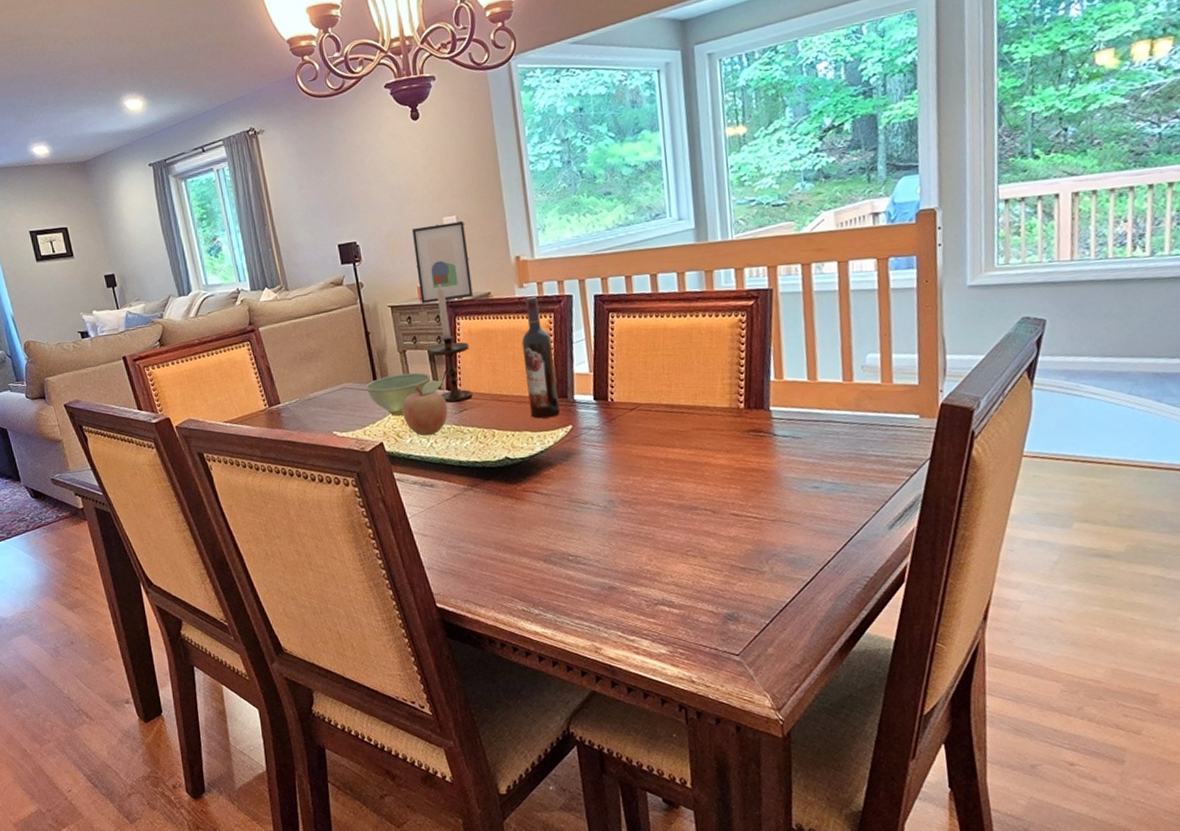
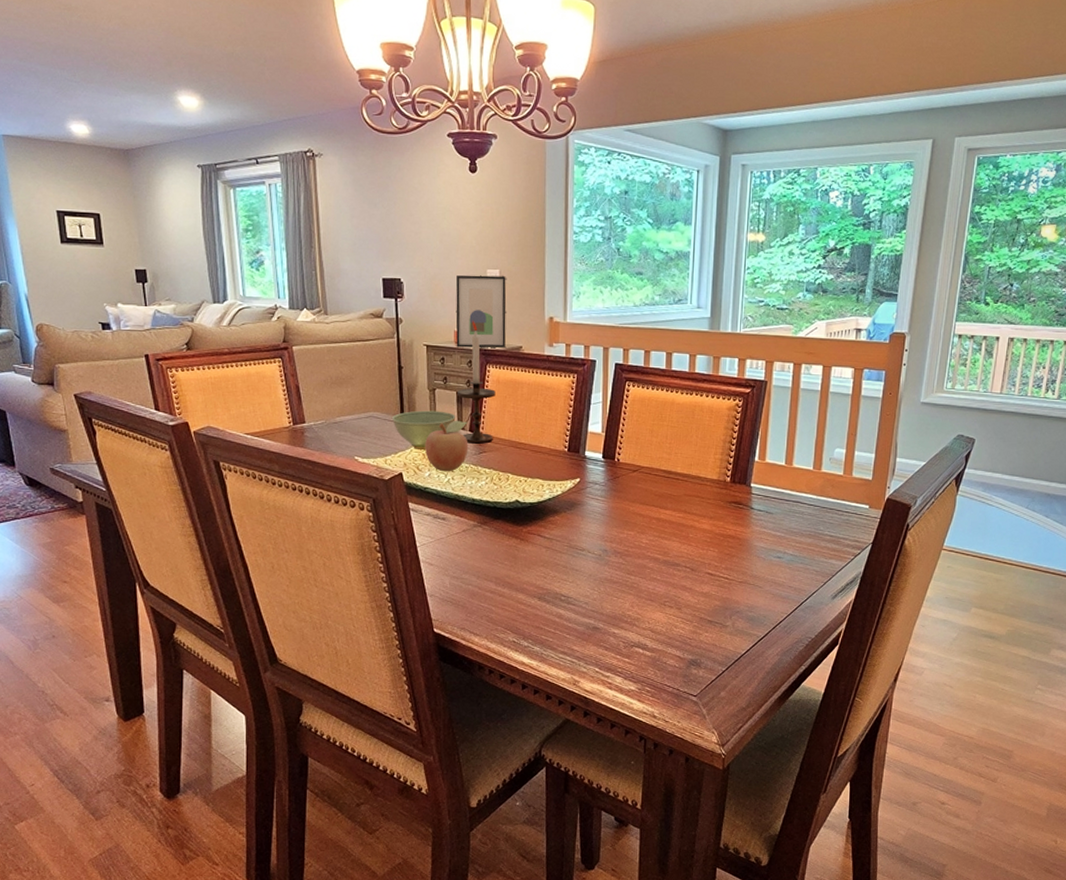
wine bottle: present [521,297,560,419] -> none [544,357,572,469]

